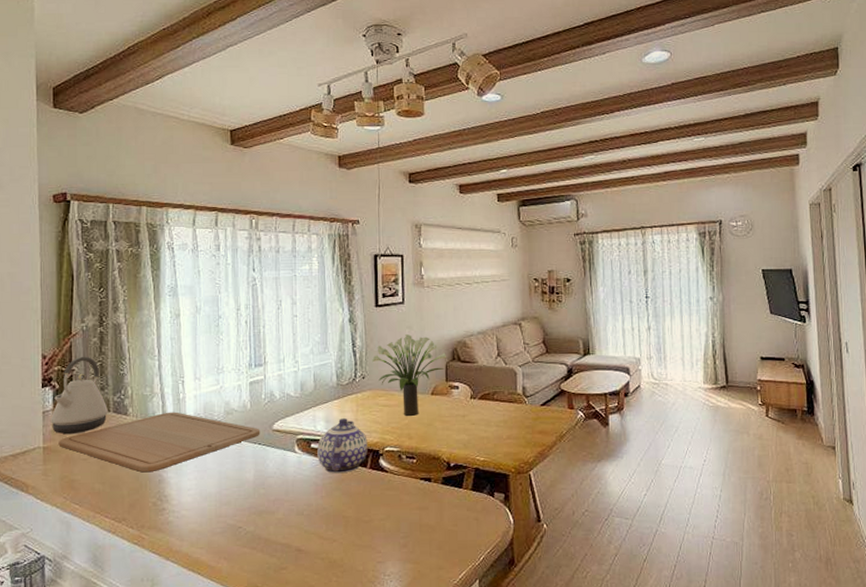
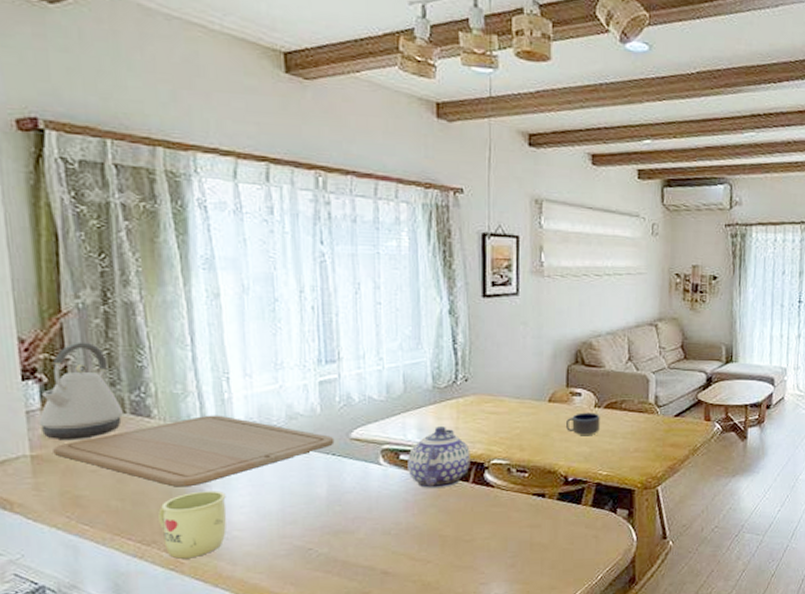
mug: none [128,475,178,534] -> present [158,491,227,559]
flower arrangement: present [372,334,446,417] -> none [477,332,568,426]
mug: none [447,403,476,425] -> present [566,413,600,436]

